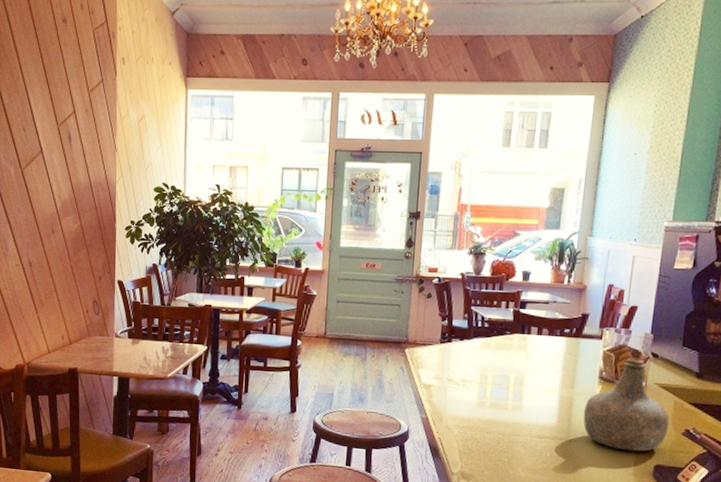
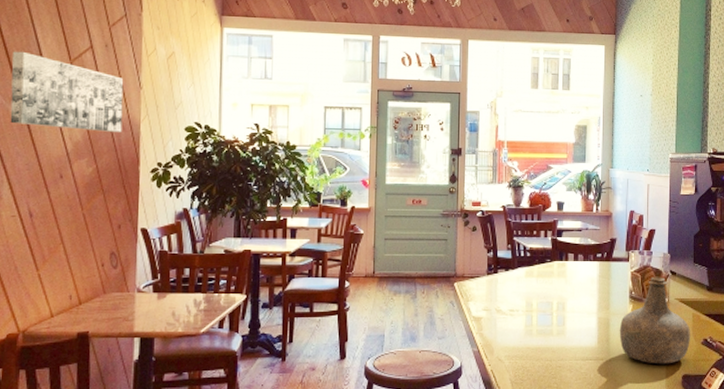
wall art: none [12,117,102,192] -> present [10,51,124,132]

